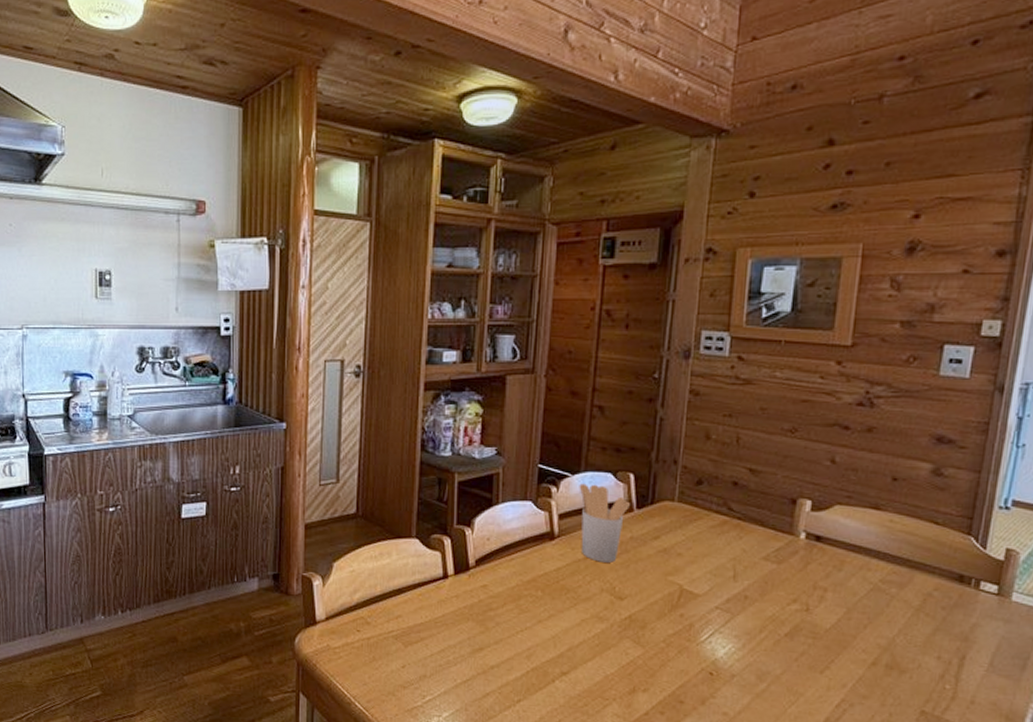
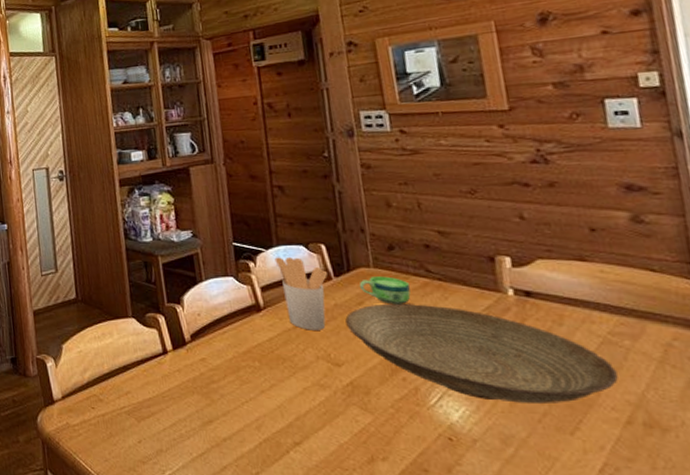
decorative bowl: none [637,539,877,644] -> present [345,303,618,403]
cup: none [659,511,708,541] -> present [359,276,411,305]

